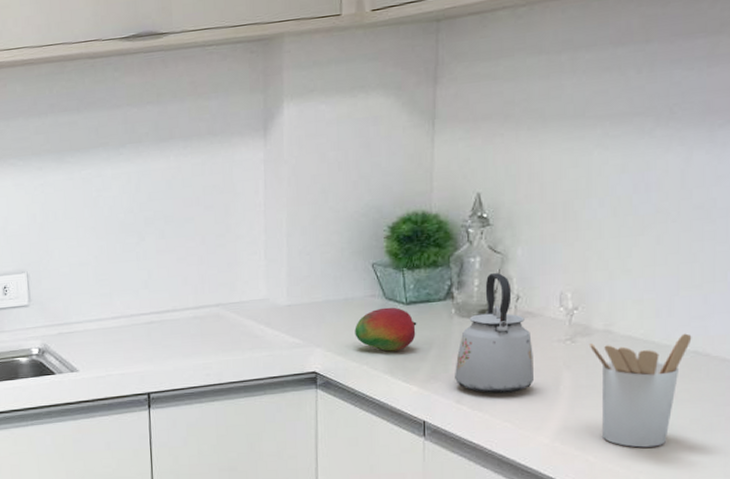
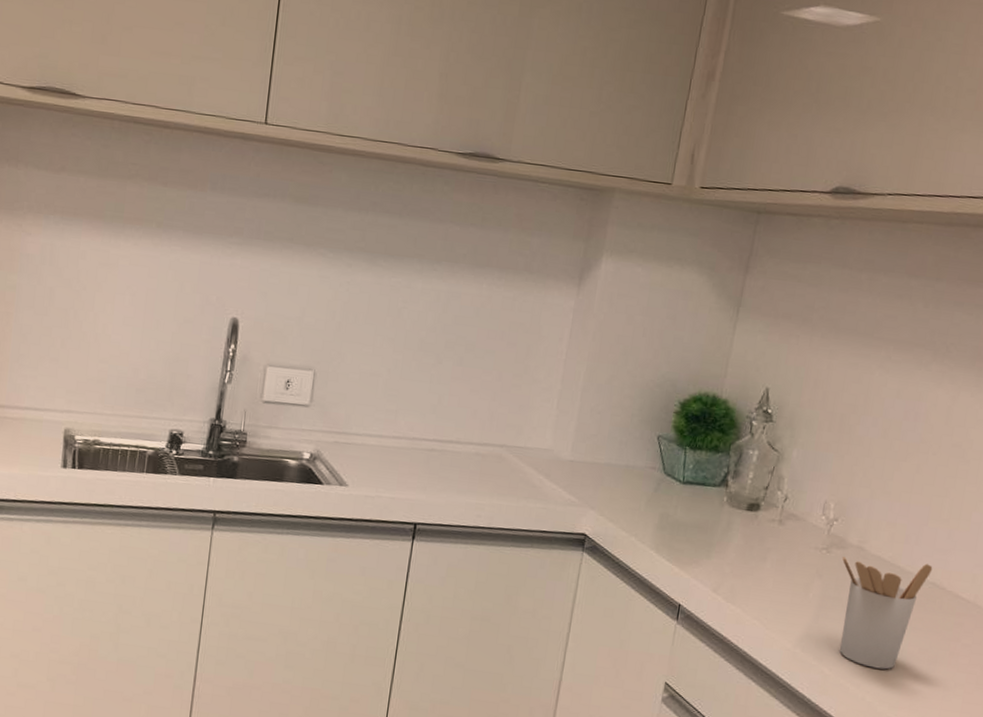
fruit: present [354,307,417,352] -> none [629,482,690,529]
kettle: present [454,273,534,394] -> none [714,469,792,592]

